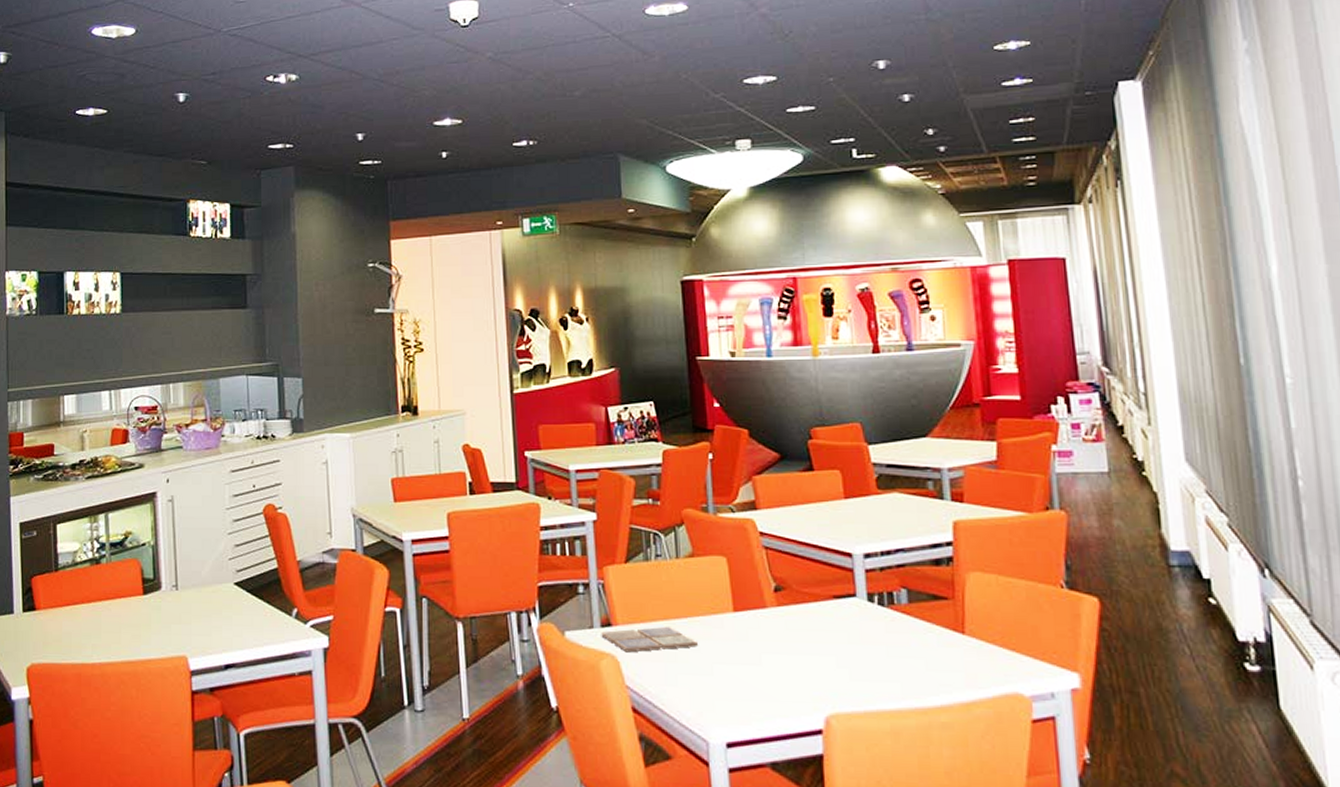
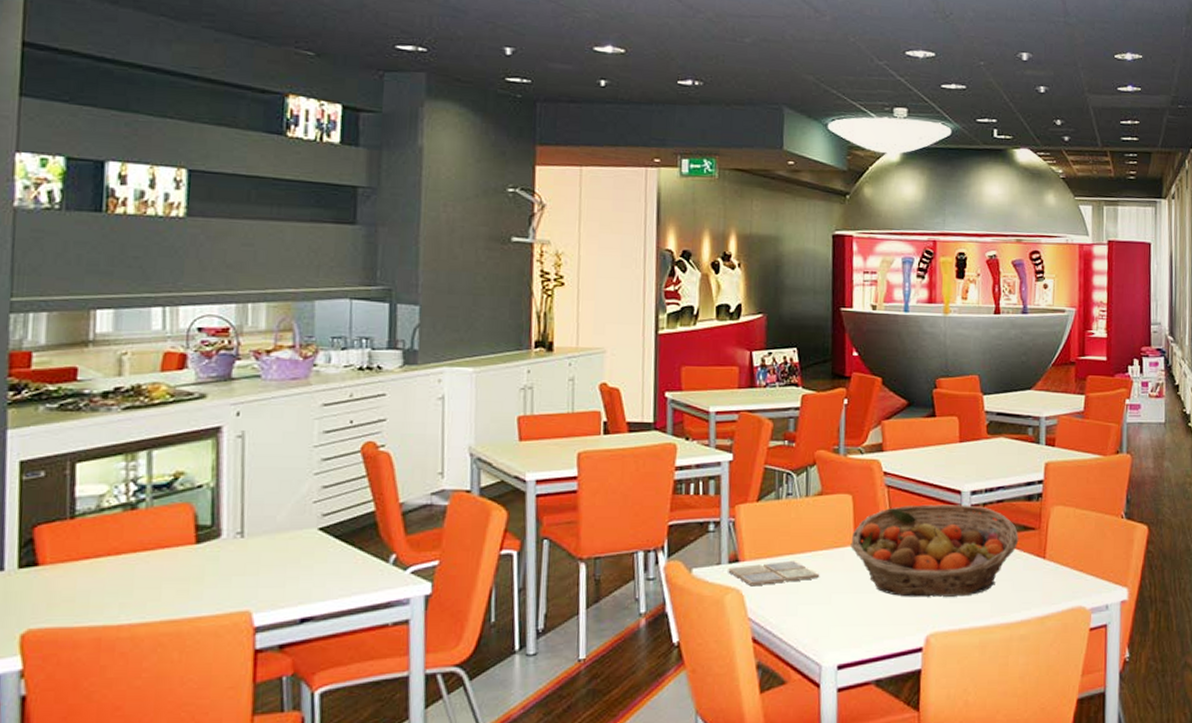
fruit basket: none [729,568,929,674] -> present [850,504,1019,597]

